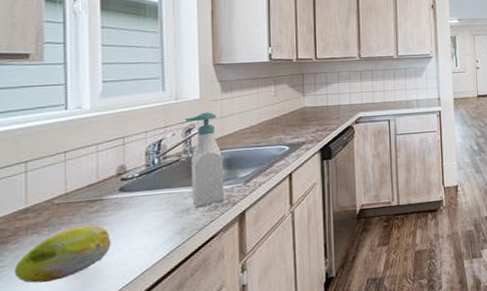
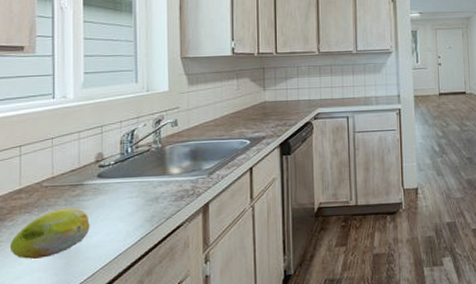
soap bottle: present [184,112,225,208] -> none [155,104,190,197]

